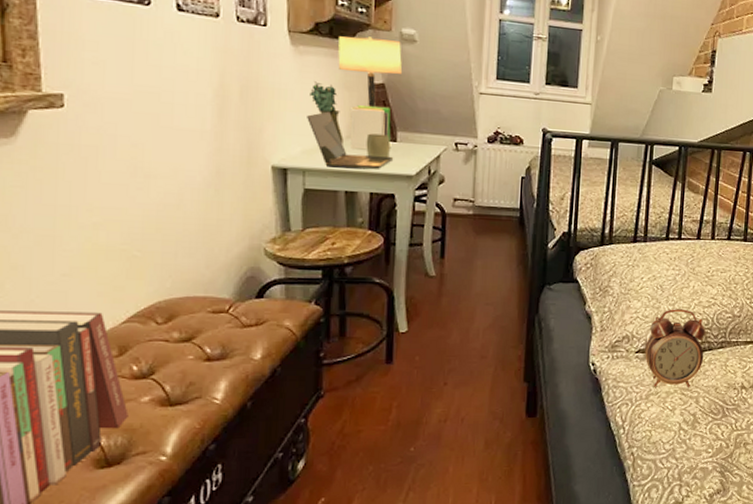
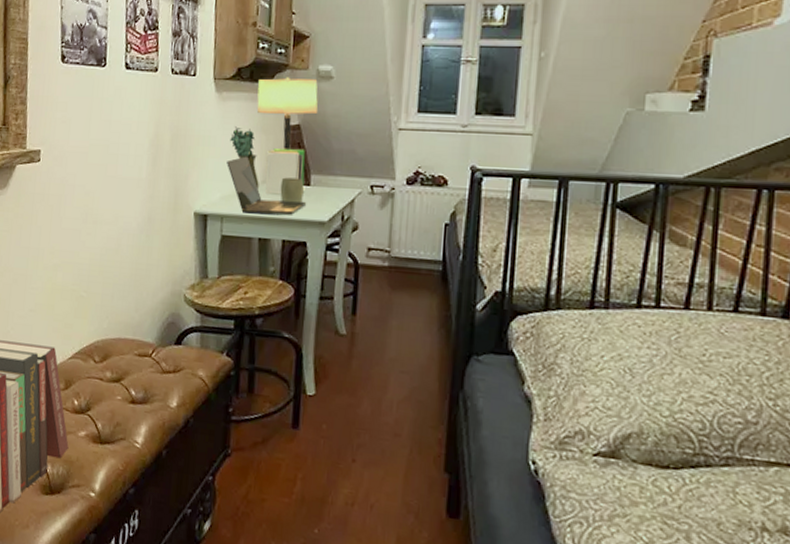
alarm clock: present [645,309,706,387] -> none [607,402,701,515]

